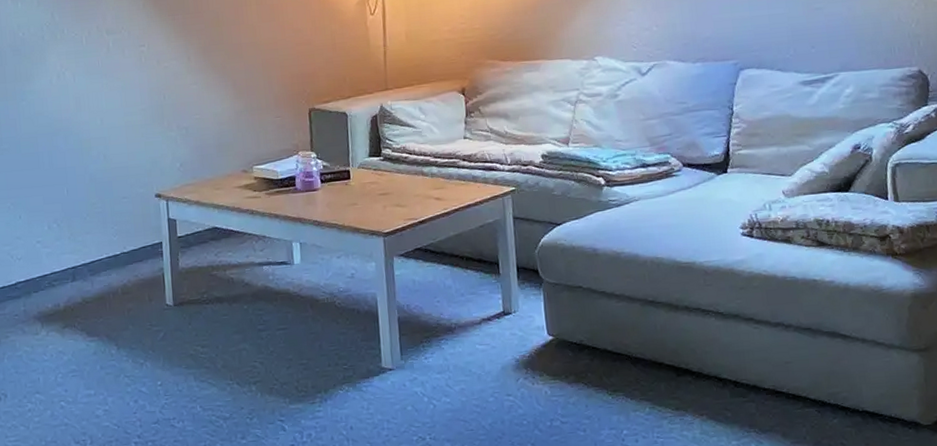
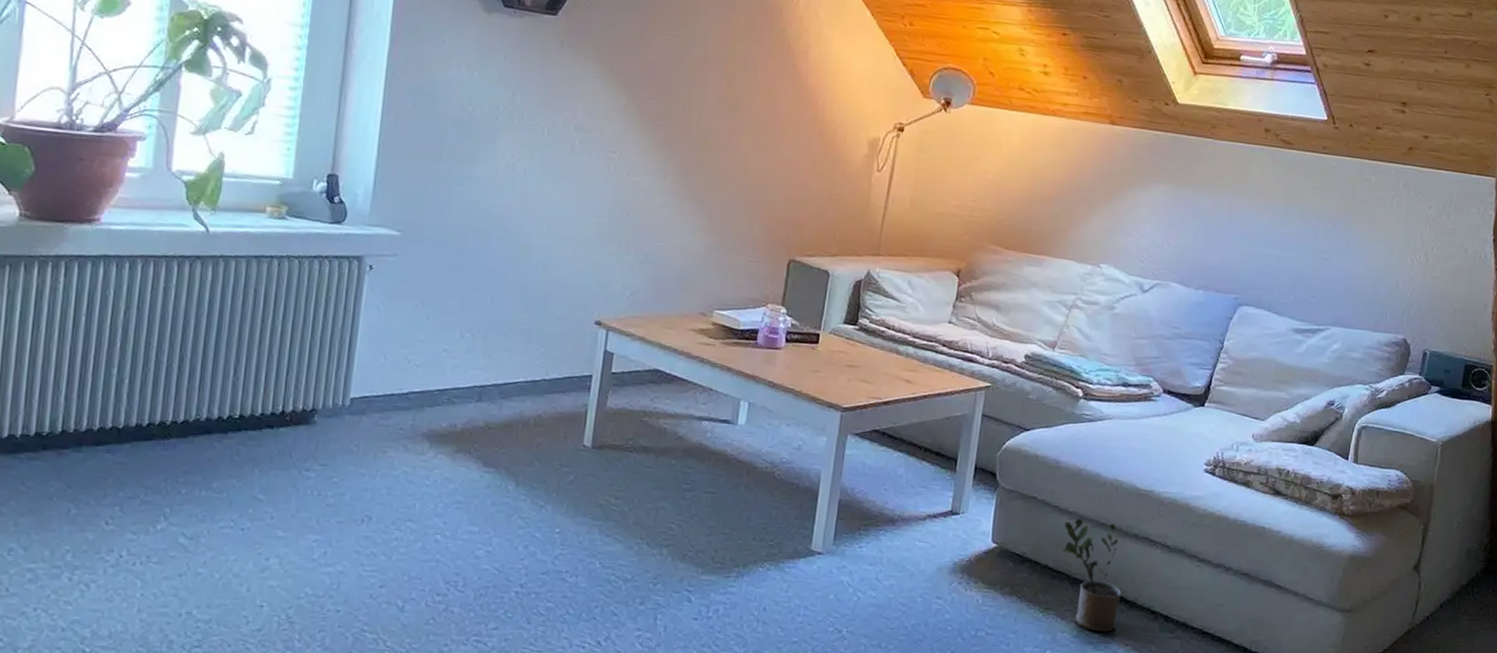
potted plant: none [614,298,687,406] -> present [1062,518,1122,633]

